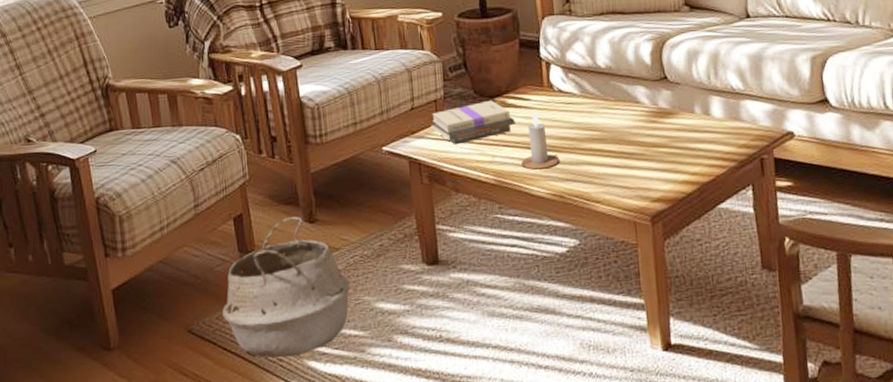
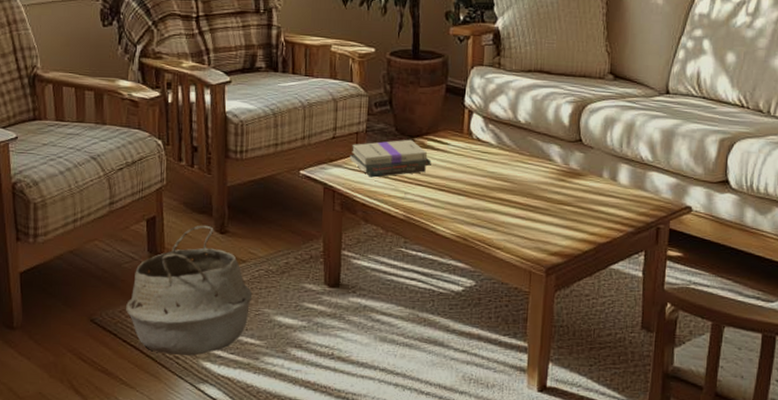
candle: present [522,111,560,170] -> none [432,155,469,211]

